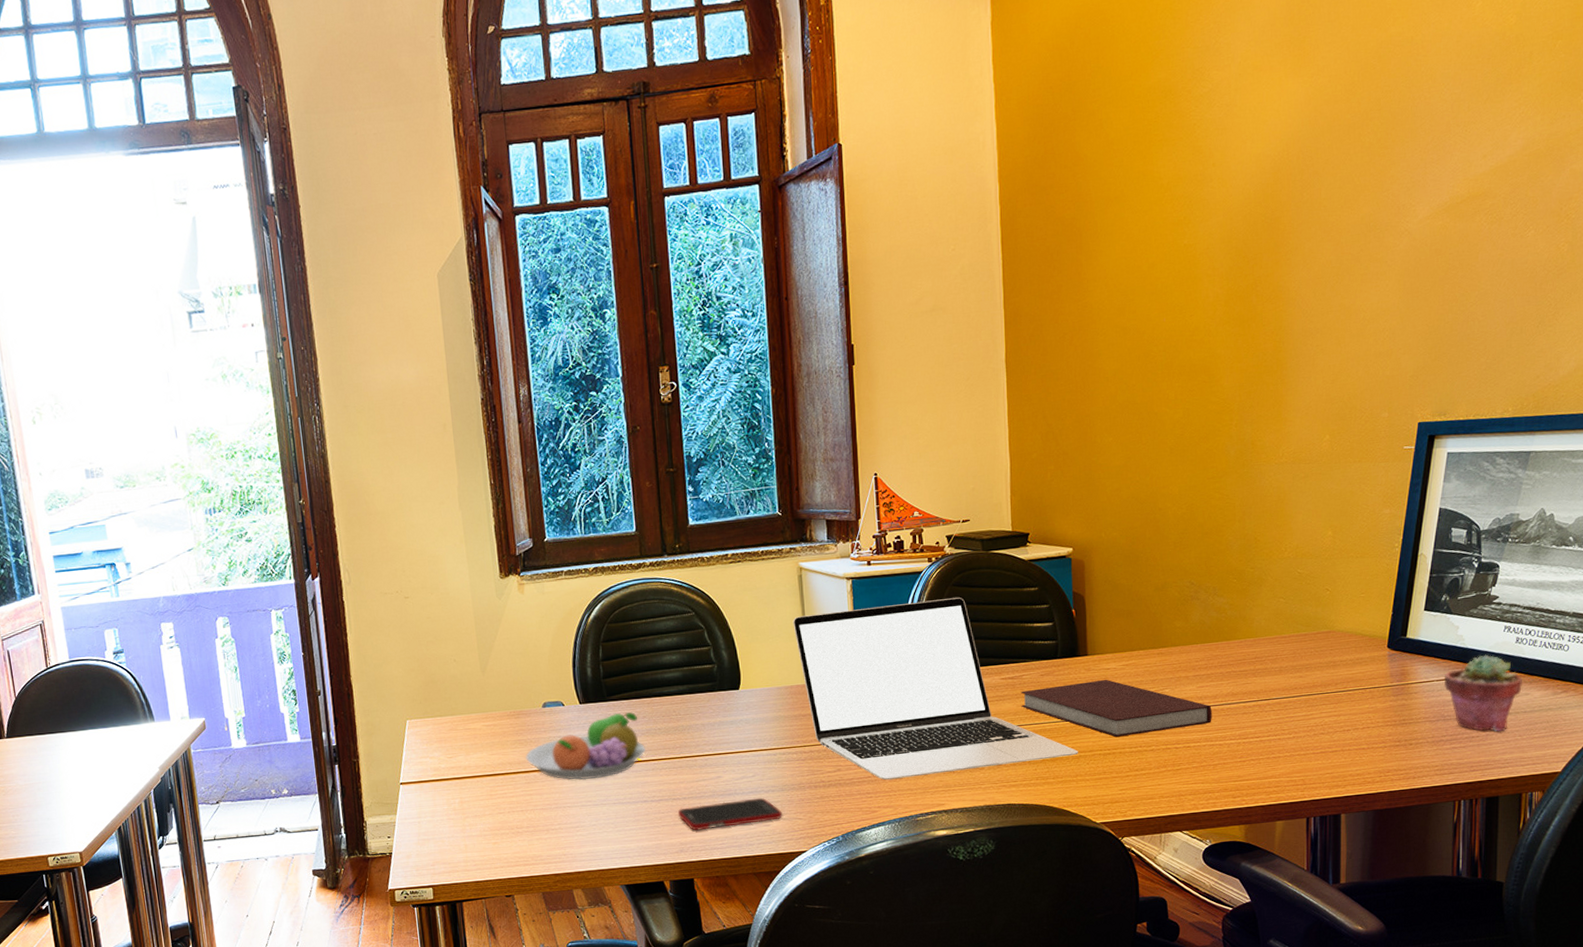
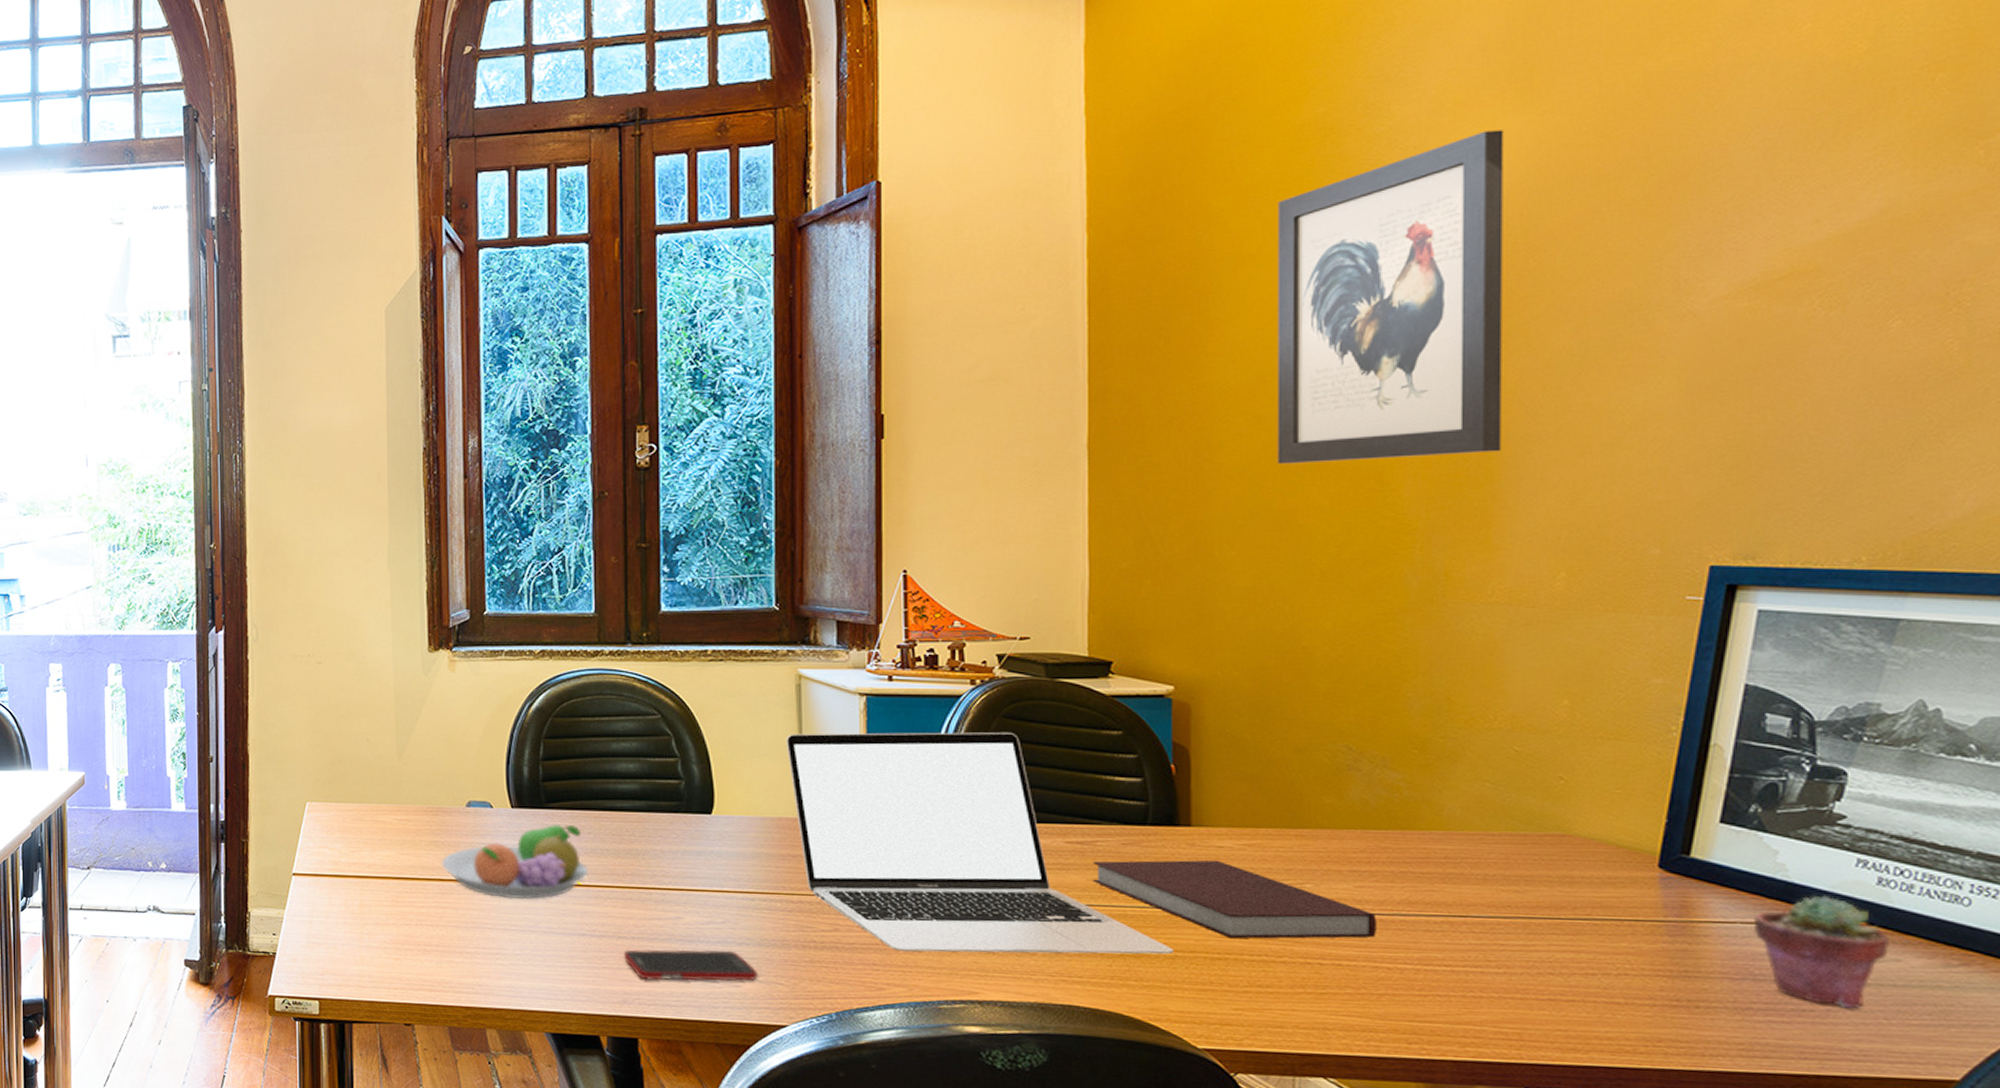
wall art: none [1134,89,1287,366] -> present [1277,130,1504,465]

